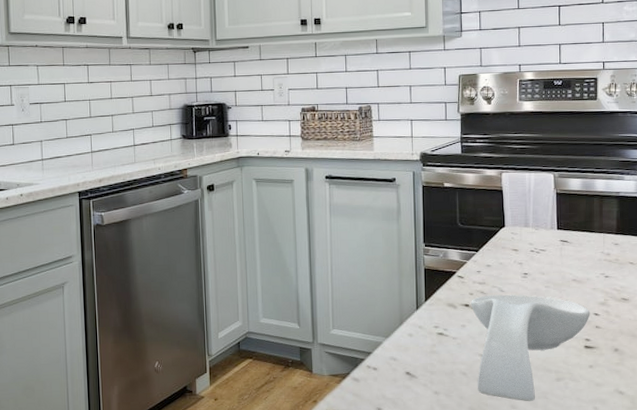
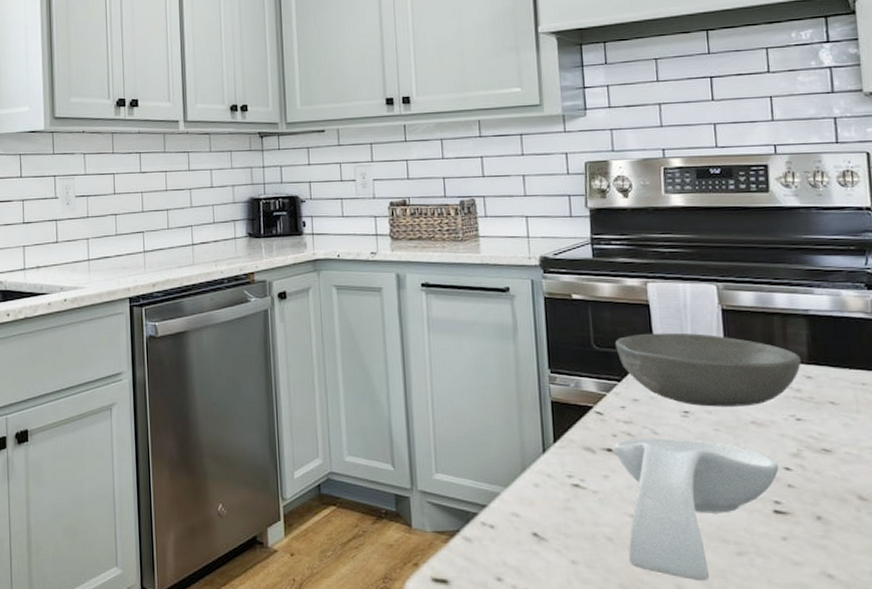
soup bowl: none [476,212,611,269] -> present [615,332,801,407]

